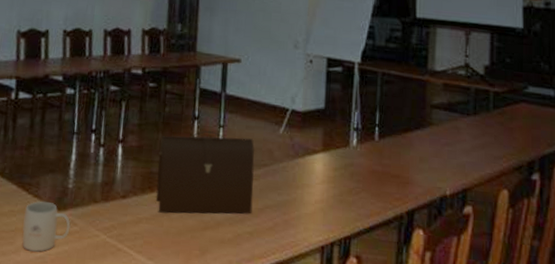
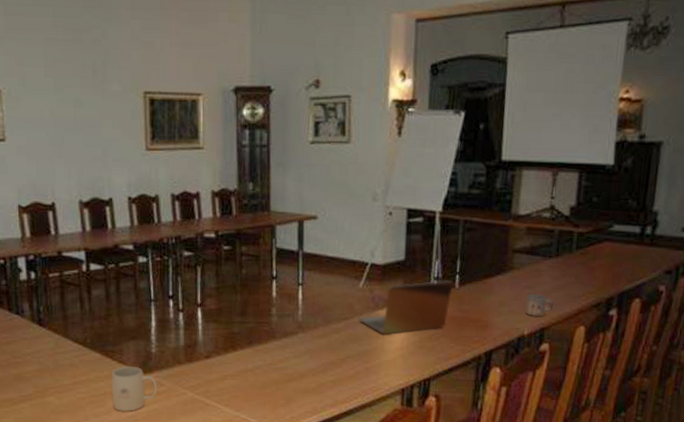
briefcase: present [155,130,255,214] -> none [238,289,335,369]
laptop: none [278,131,374,185] -> present [359,280,454,334]
mug: none [446,152,474,176] -> present [525,294,553,316]

